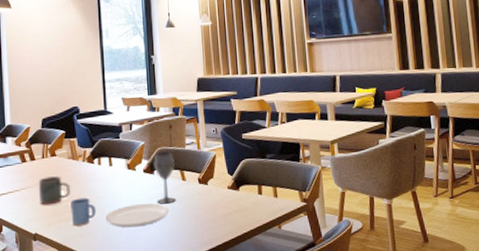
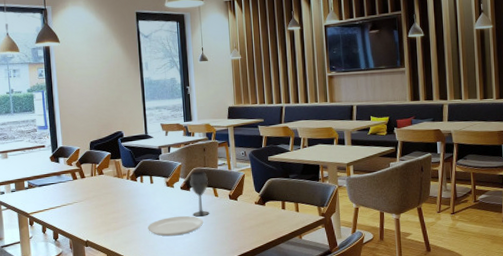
mug: present [38,176,70,205] -> none [88,192,117,217]
mug: present [70,197,97,226] -> none [117,210,140,234]

